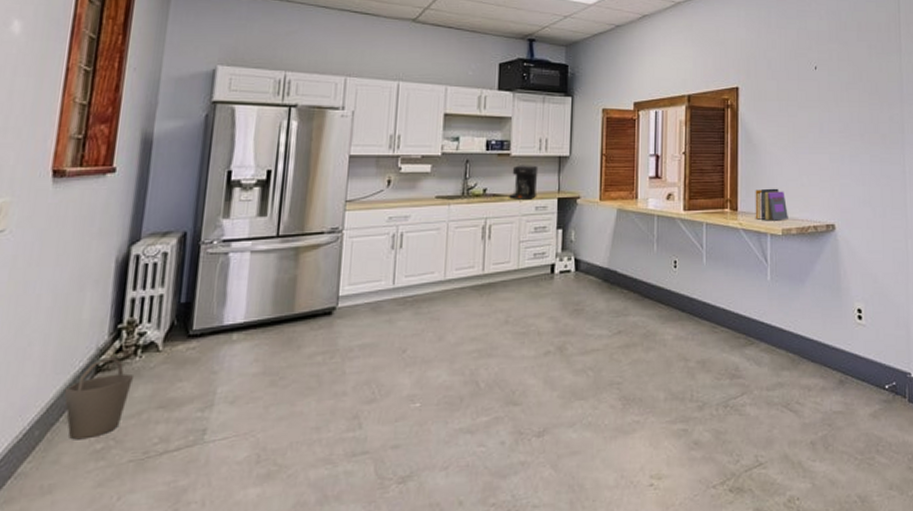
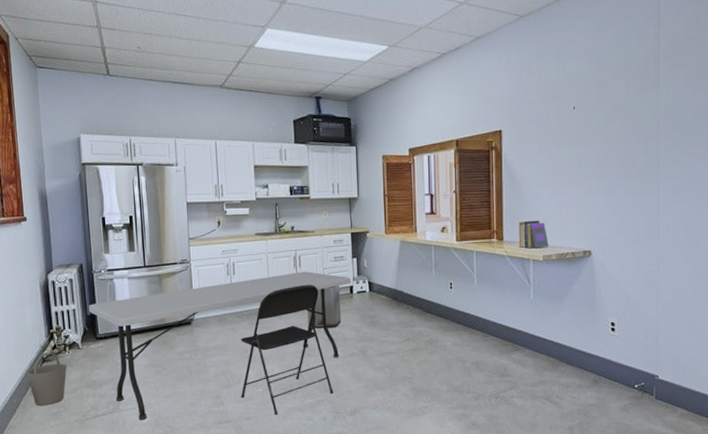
folding table: none [184,245,553,457] -> present [89,271,351,421]
folding chair: none [388,261,518,442] -> present [241,284,333,416]
pedal bin: none [492,263,539,320] -> present [307,286,342,329]
coffee maker: present [509,165,539,199] -> none [312,206,334,235]

